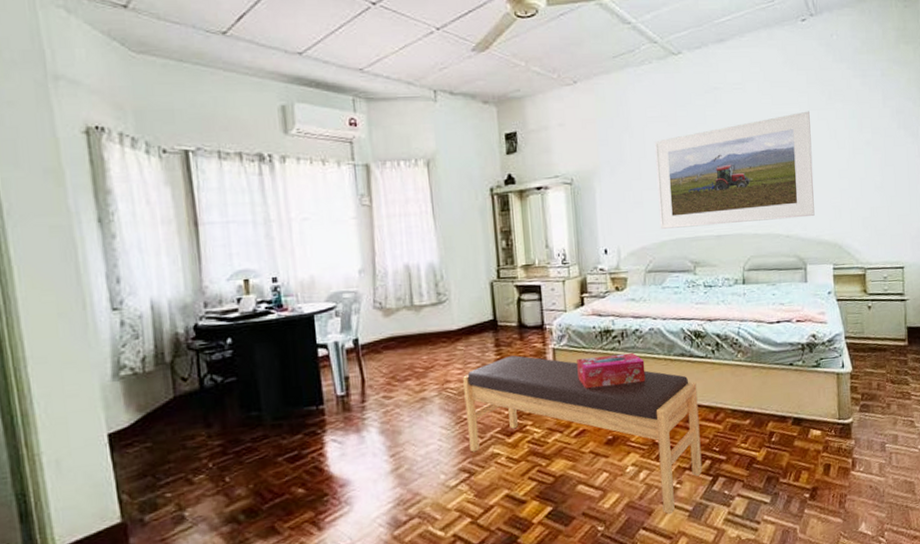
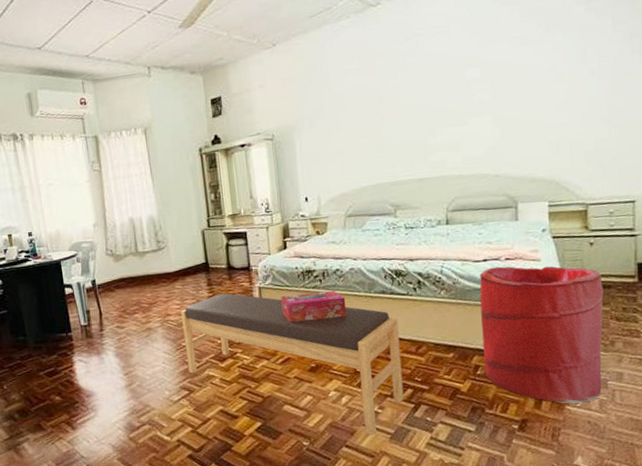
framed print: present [654,111,815,229] -> none [353,46,528,176]
laundry hamper: none [773,328,881,469] -> present [479,266,604,404]

